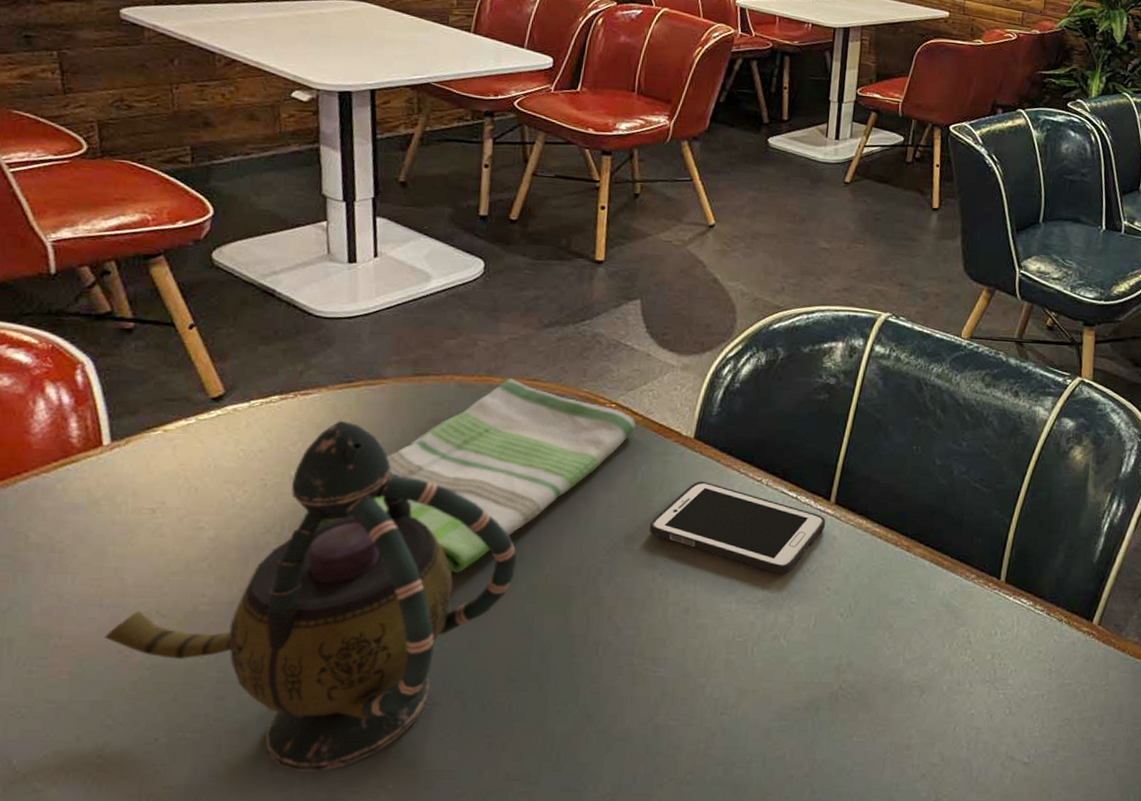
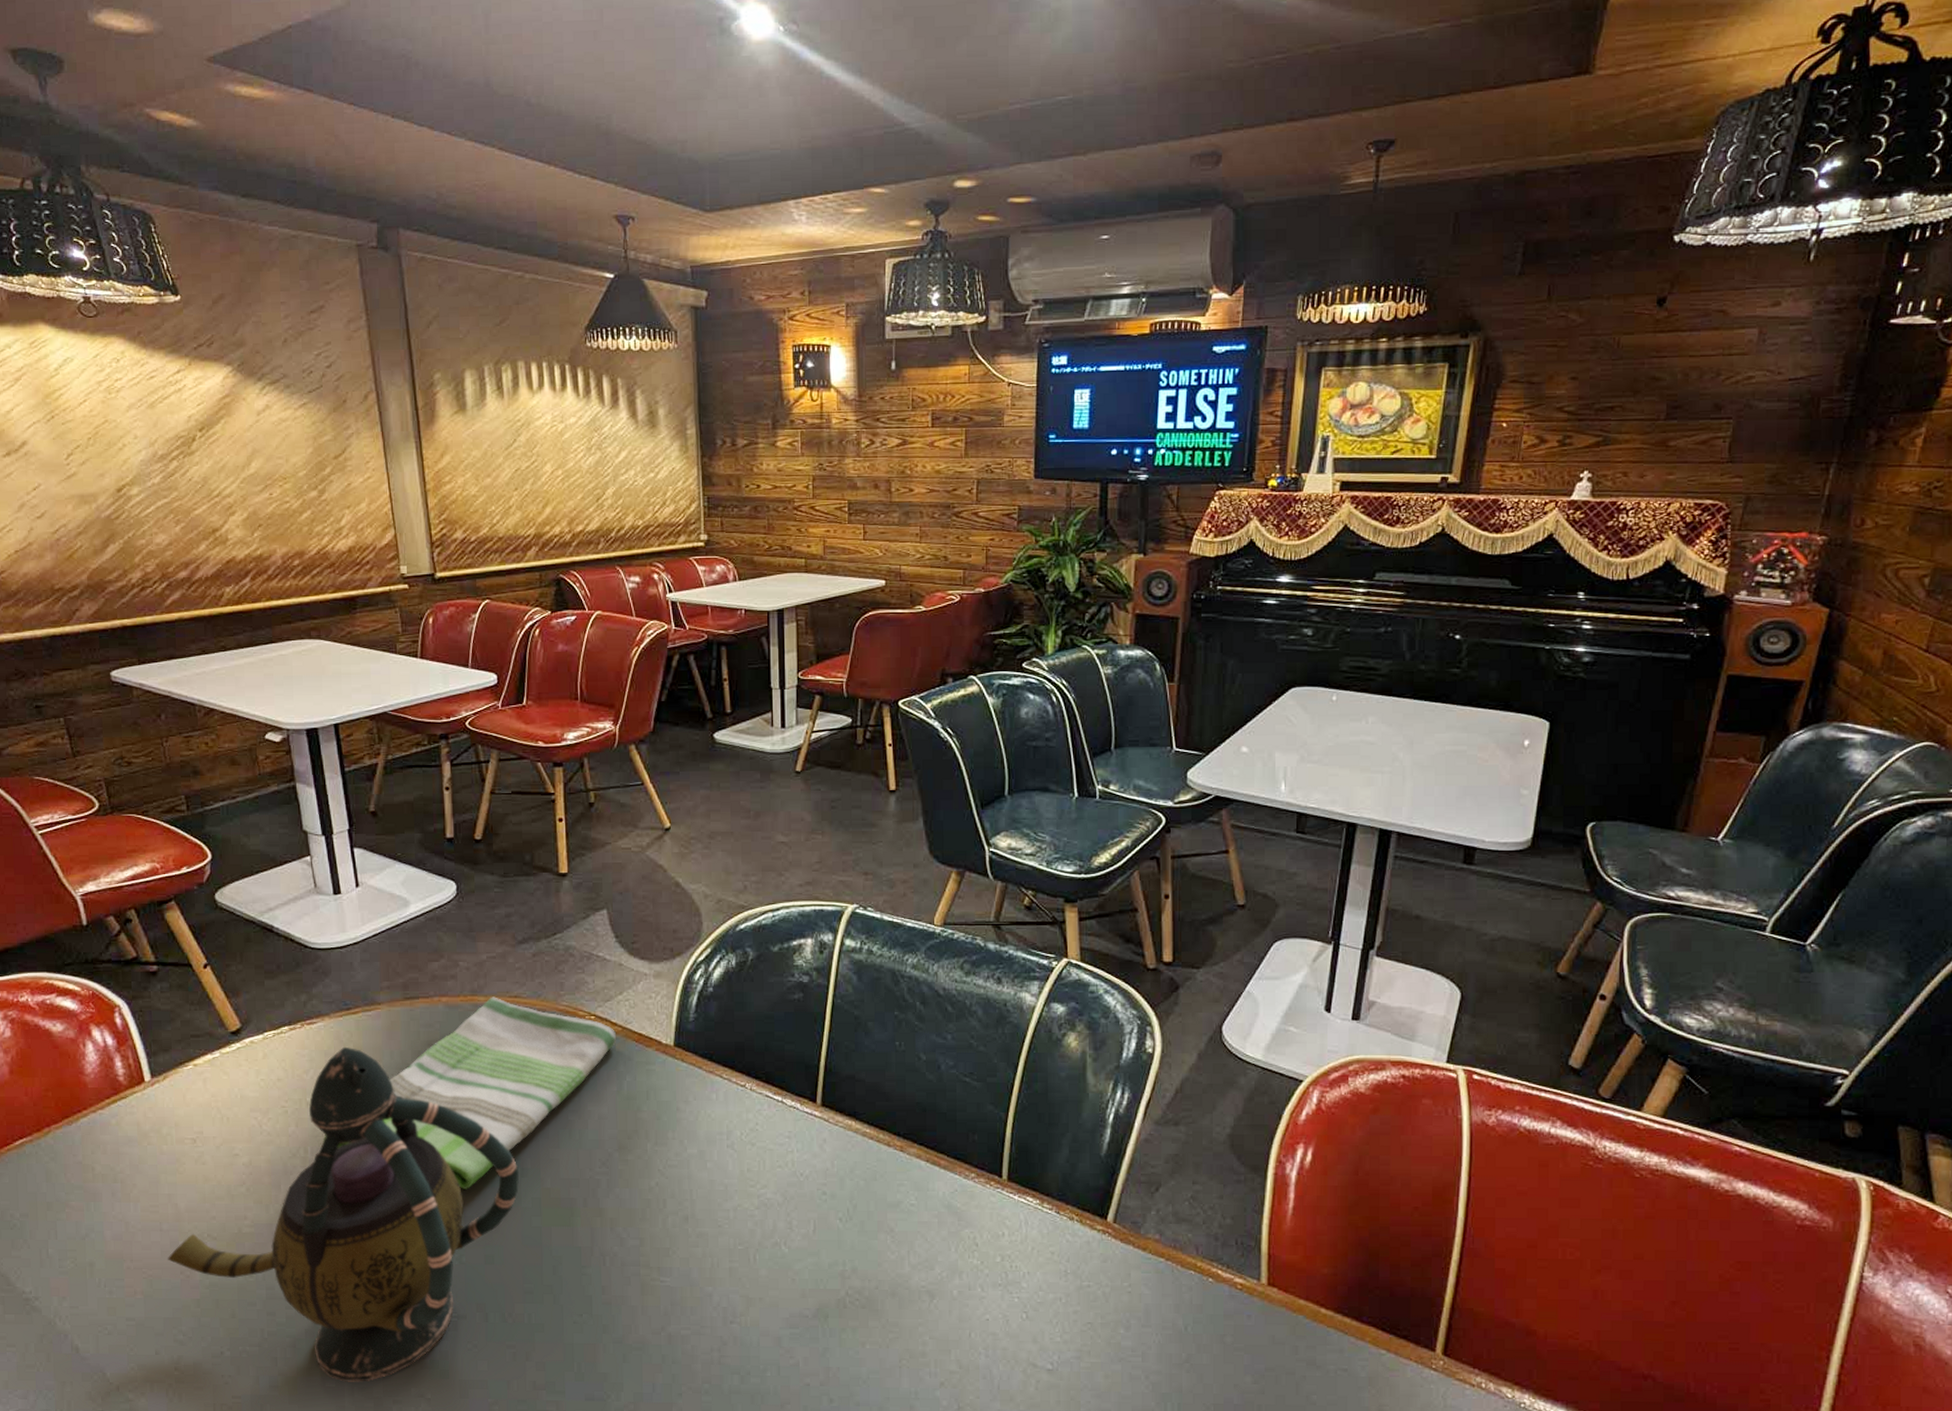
cell phone: present [649,481,826,575] -> none [640,1088,815,1180]

